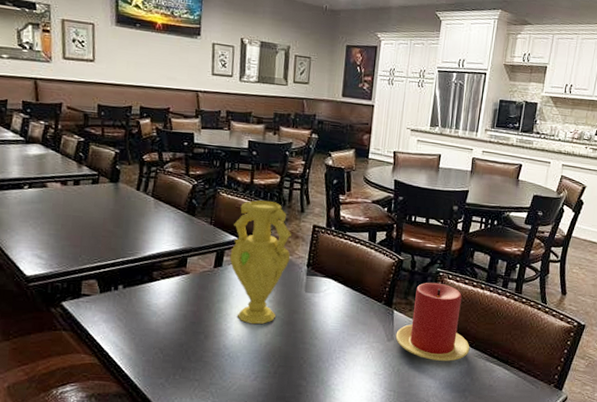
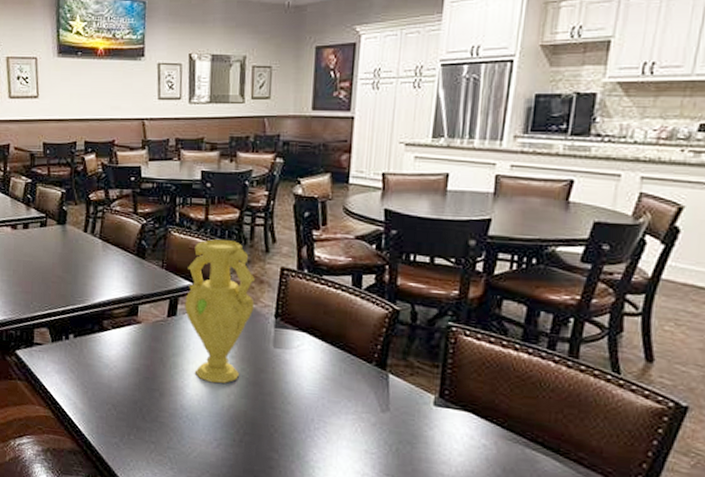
candle: present [395,282,470,361] -> none [392,339,500,444]

